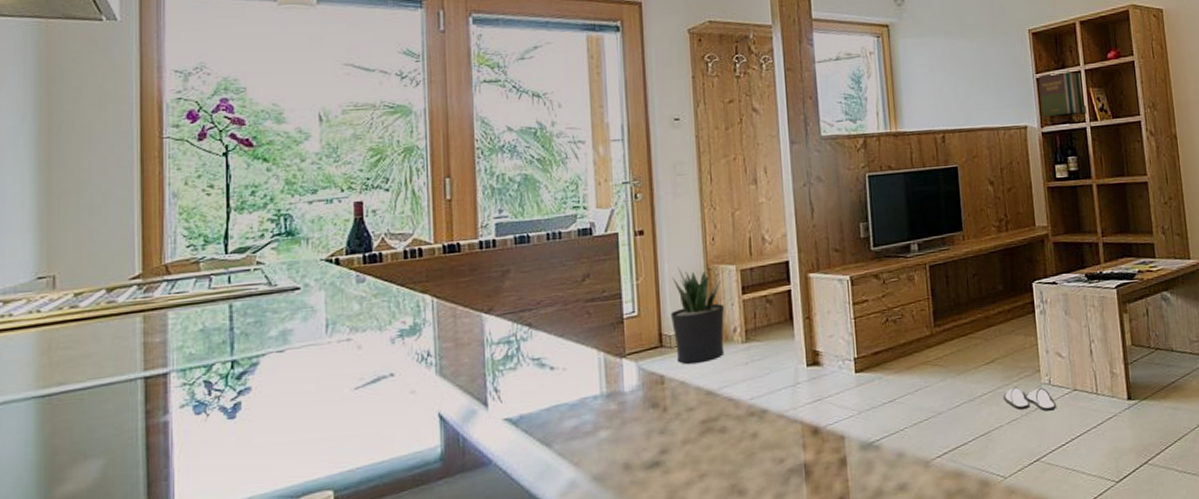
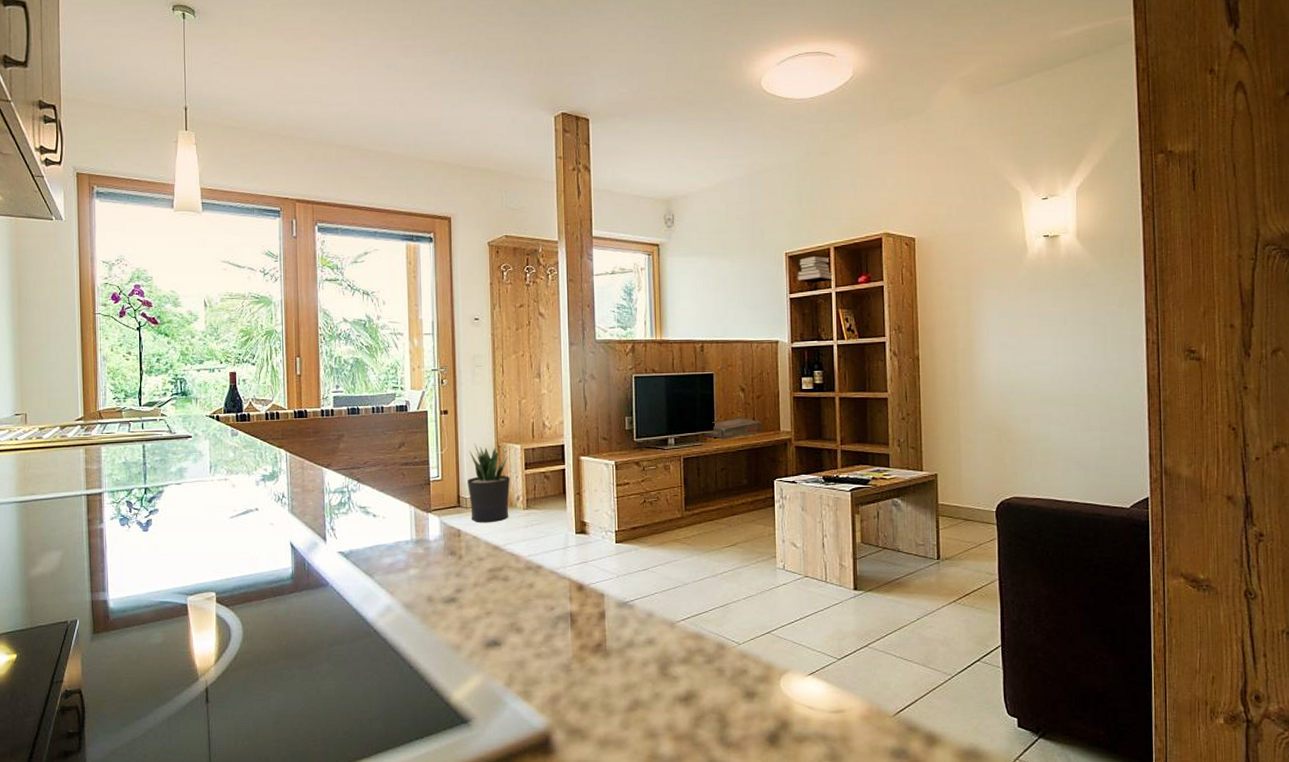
decorative box: none [948,213,1015,241] -> present [702,417,761,440]
slippers: present [1003,387,1056,411] -> none [742,569,788,592]
books: present [1038,70,1088,118] -> none [791,292,835,334]
books: none [1042,31,1082,61] -> present [797,255,834,283]

